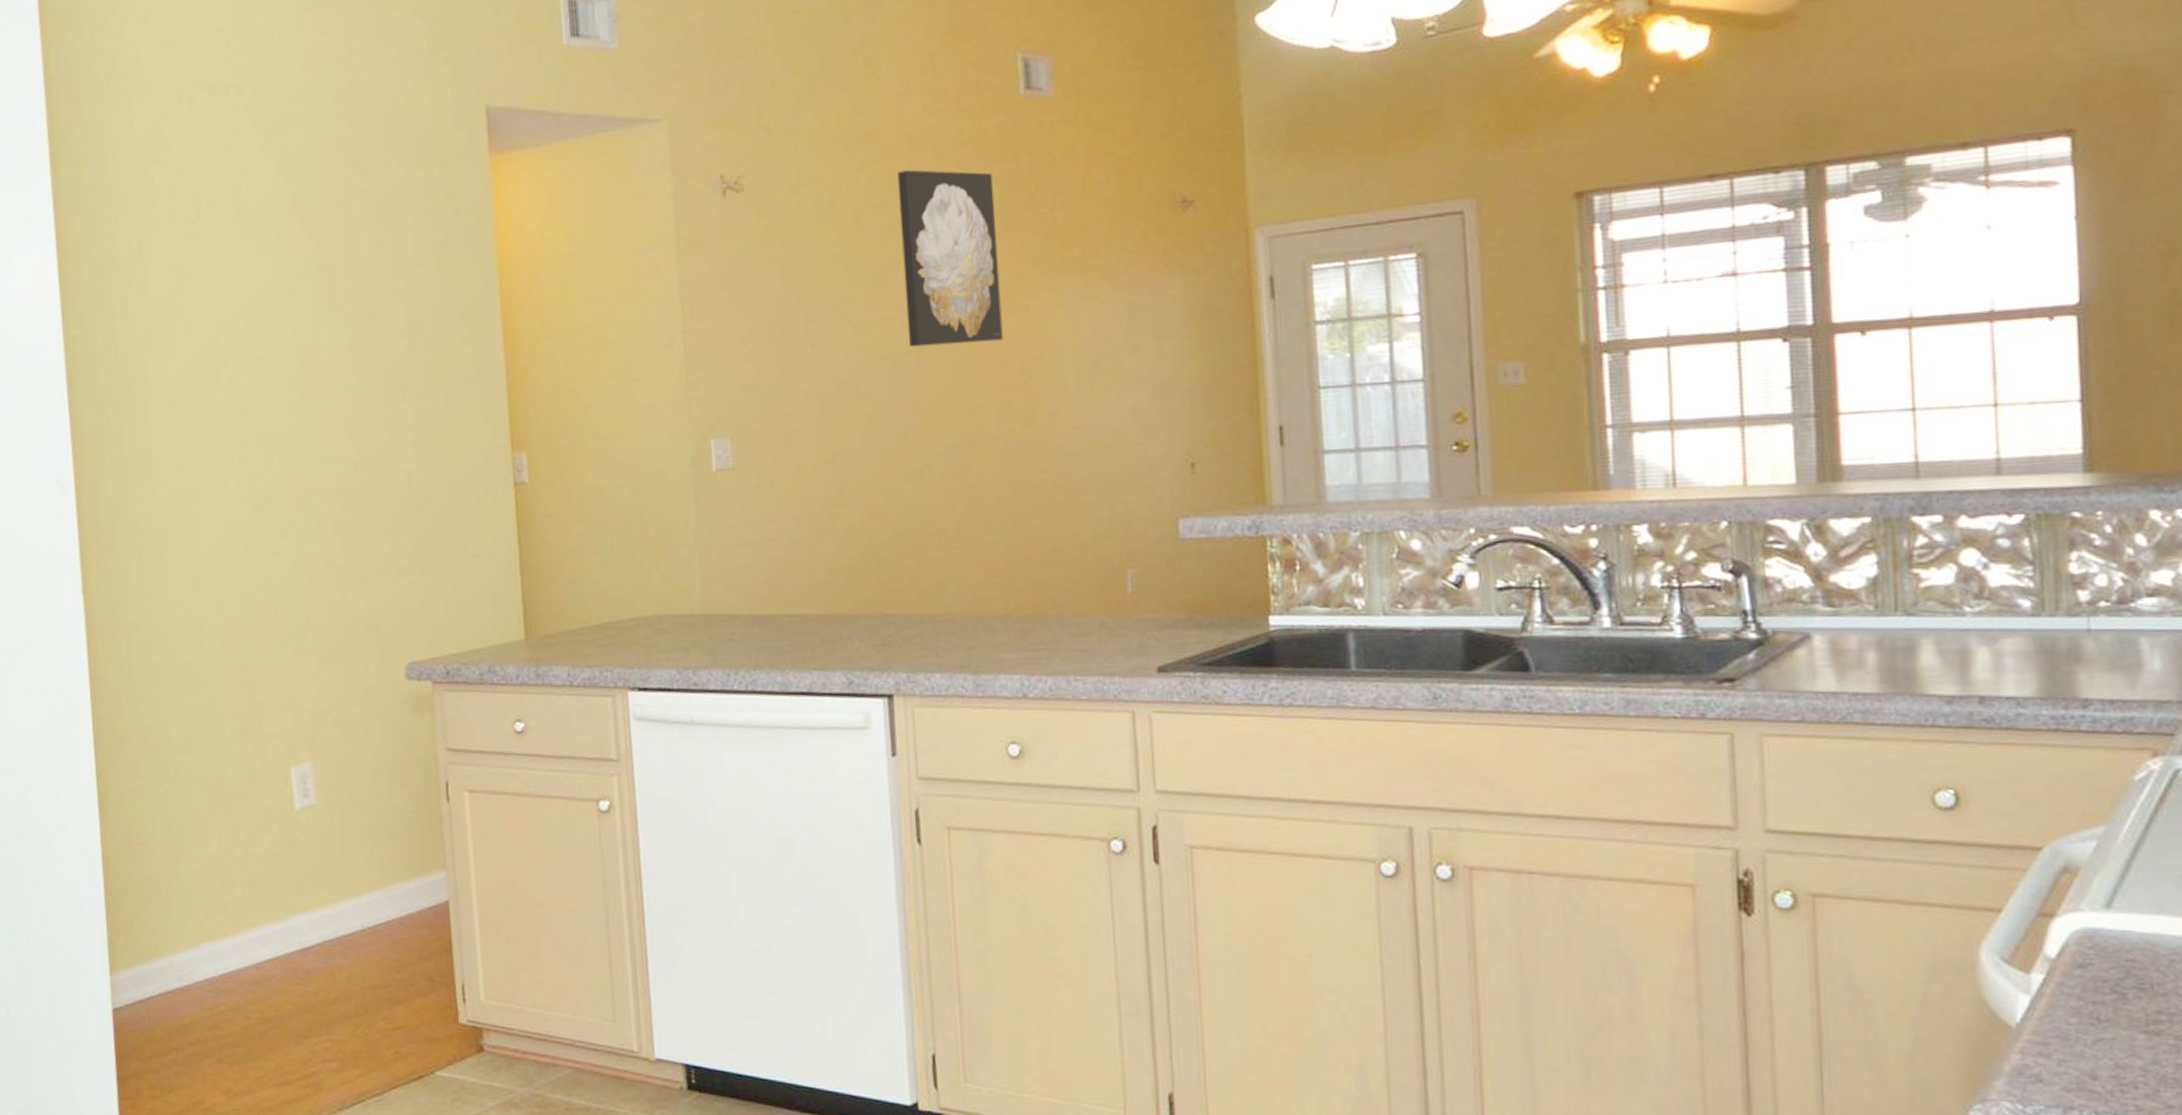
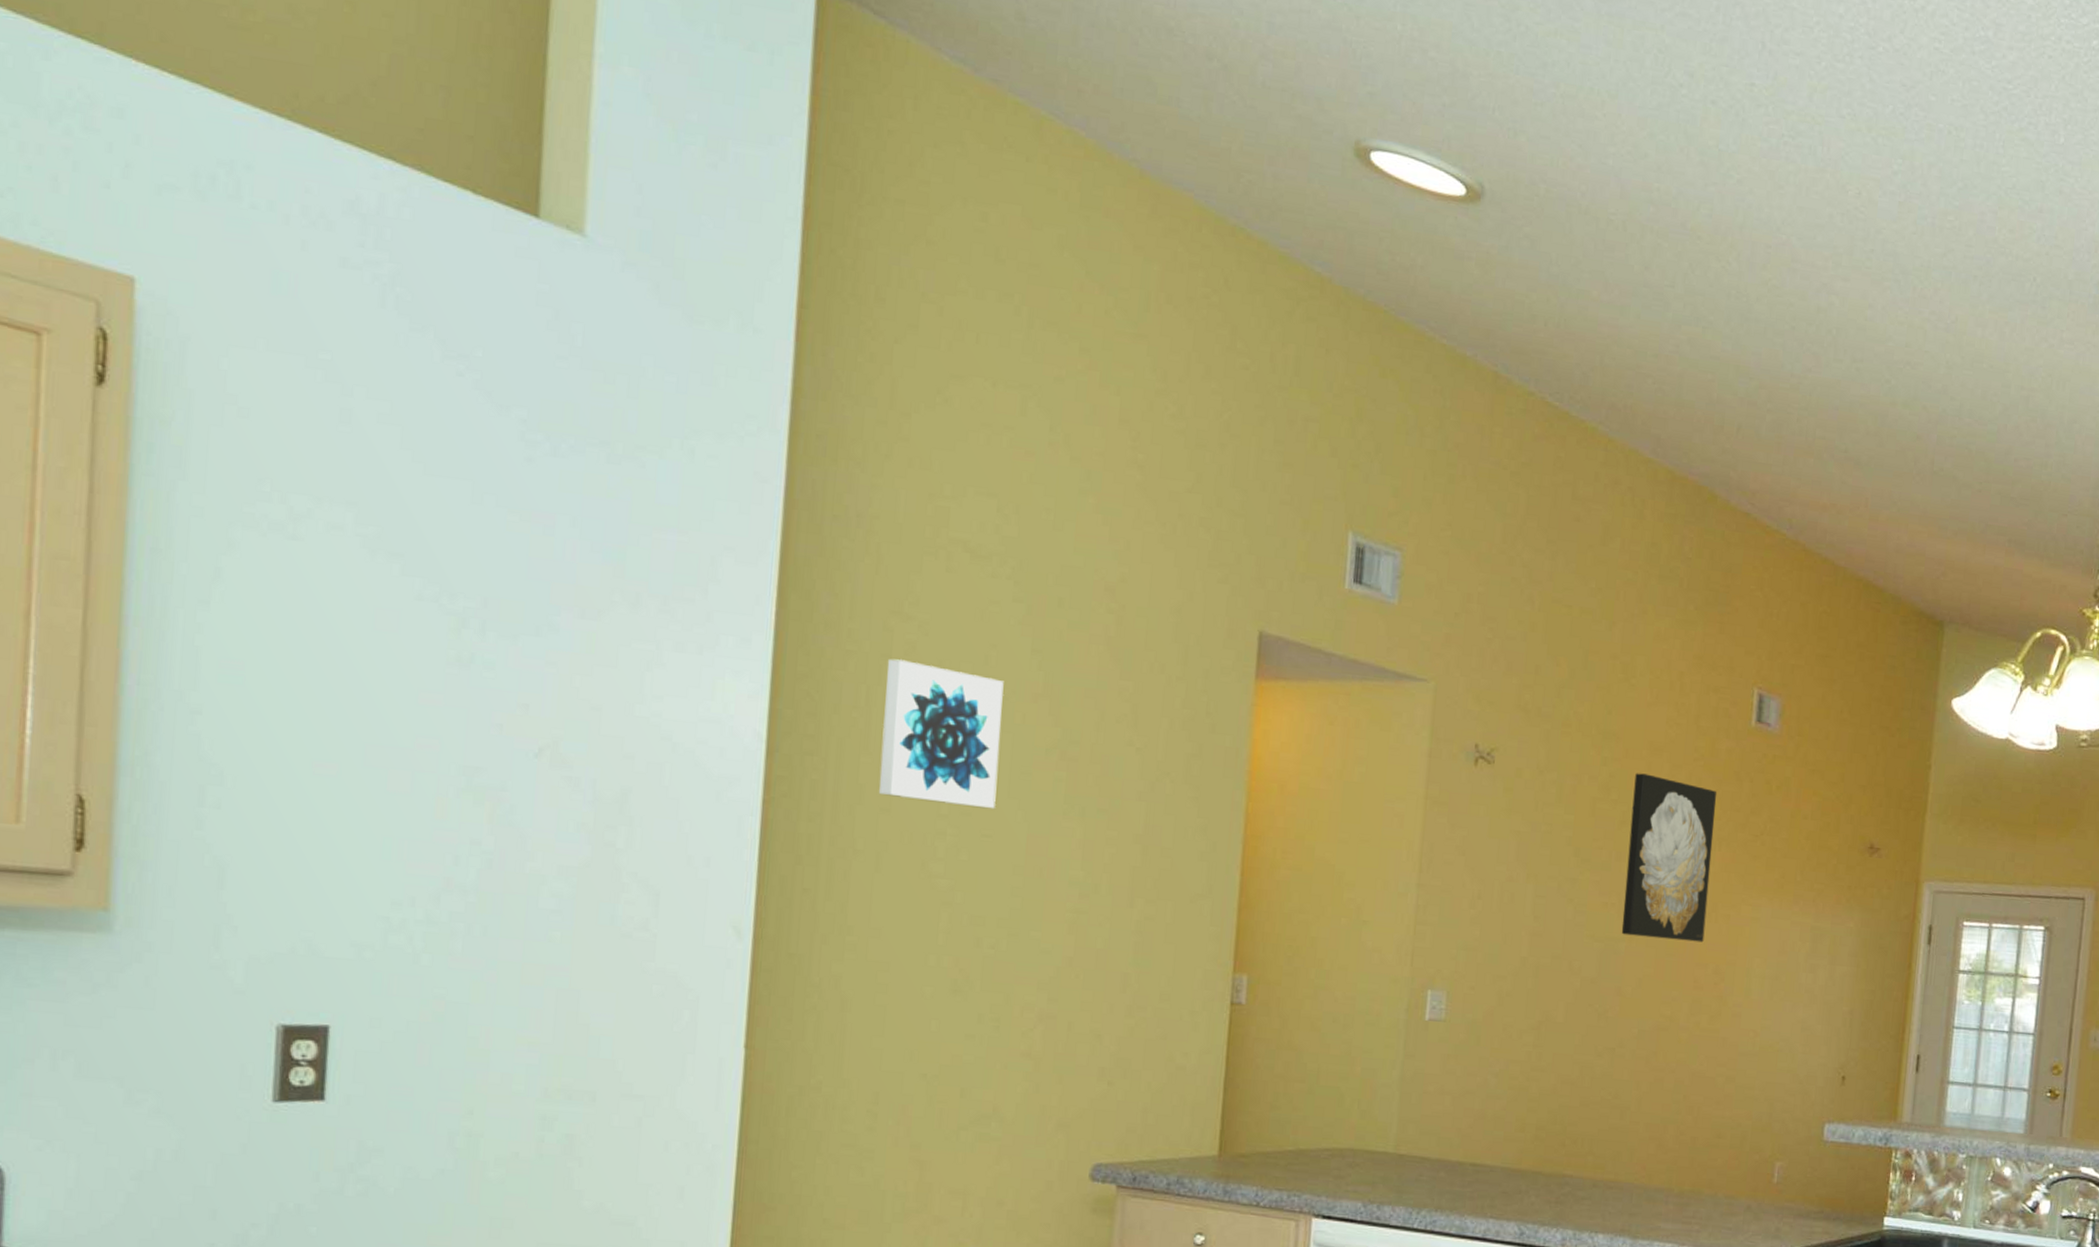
wall art: none [152,204,266,336] -> present [878,658,1004,809]

